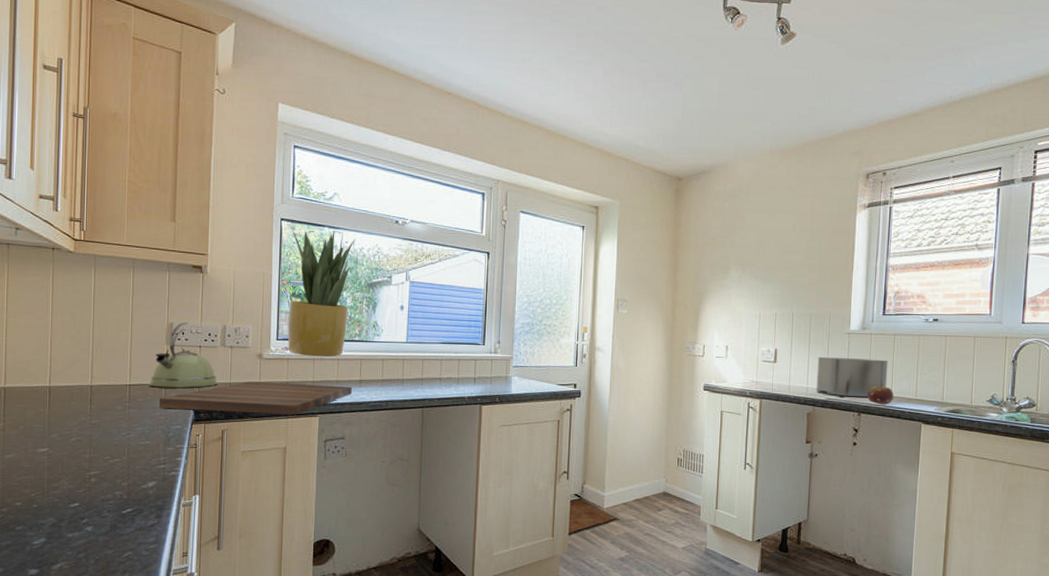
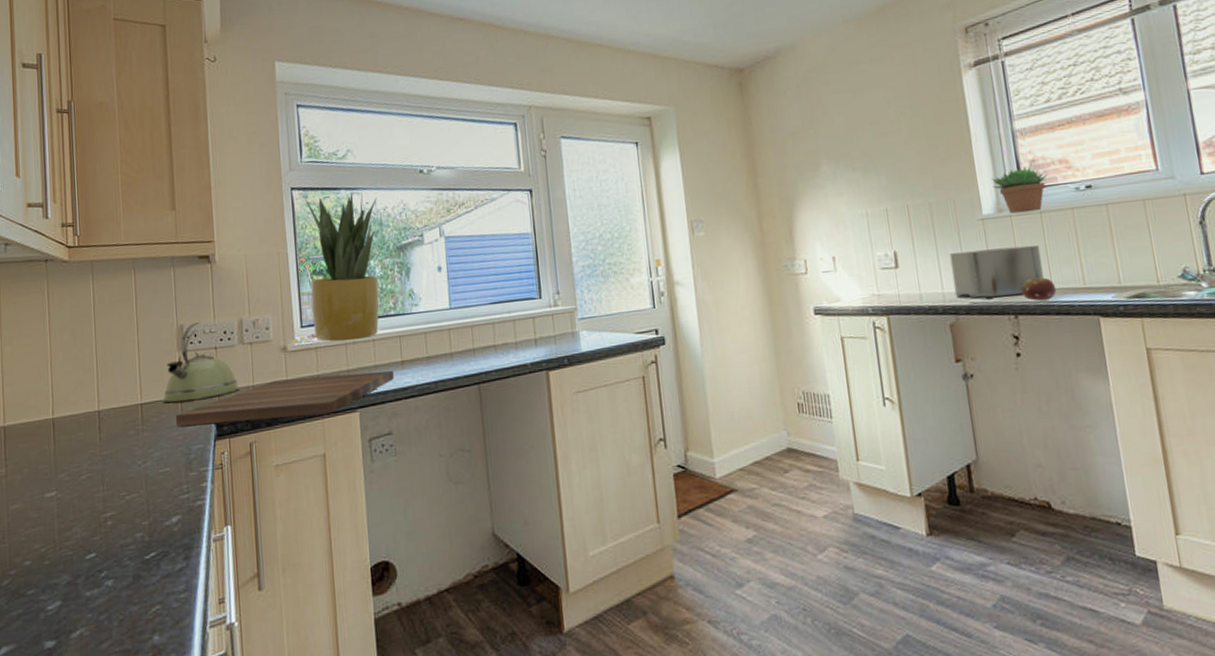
succulent plant: none [862,296,907,333] -> present [991,167,1048,214]

